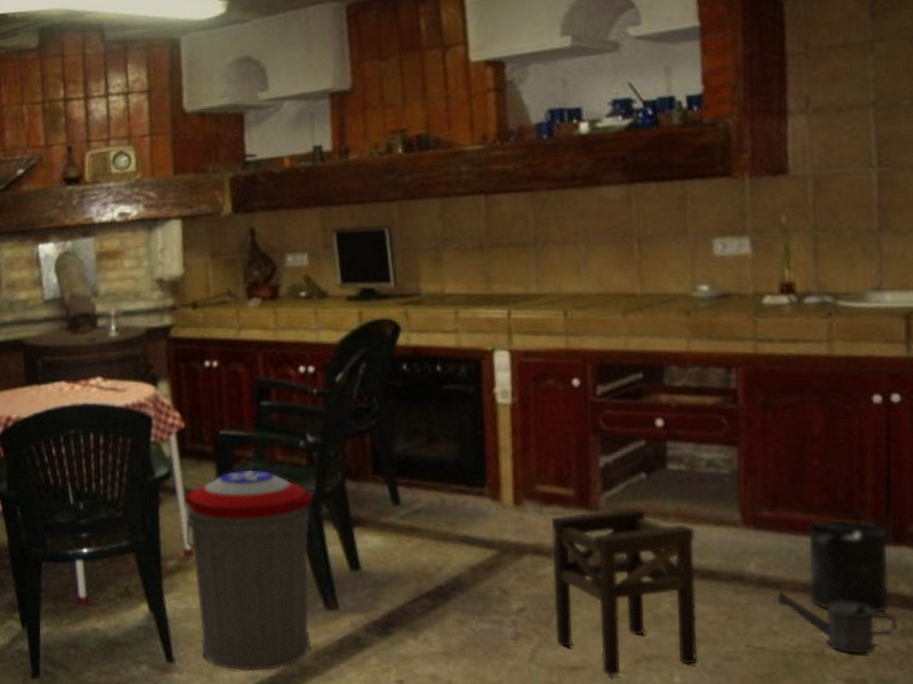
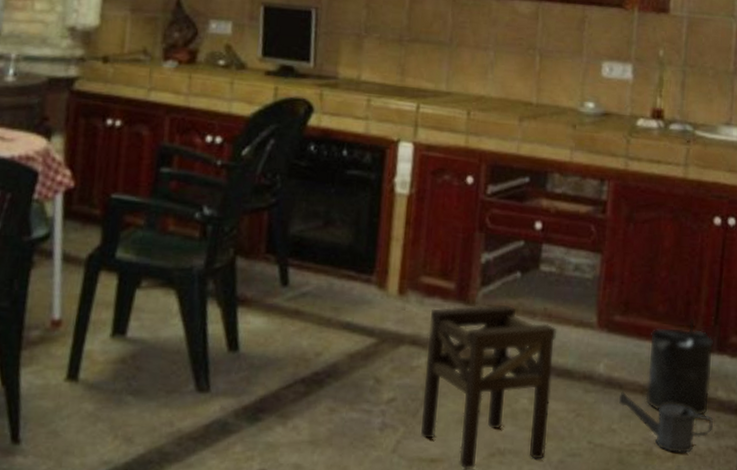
trash can: present [183,470,314,672] -> none [53,237,201,457]

